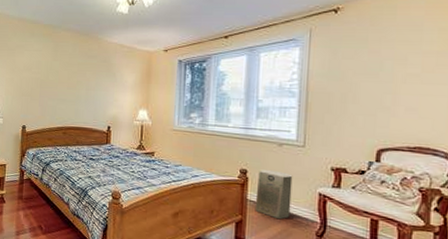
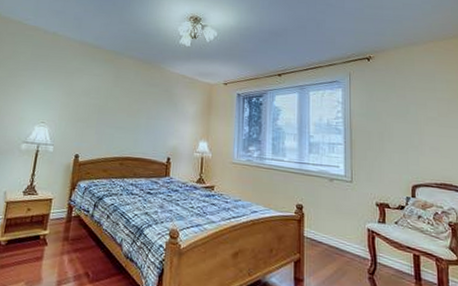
air purifier: present [255,170,293,220] -> none [311,205,344,258]

